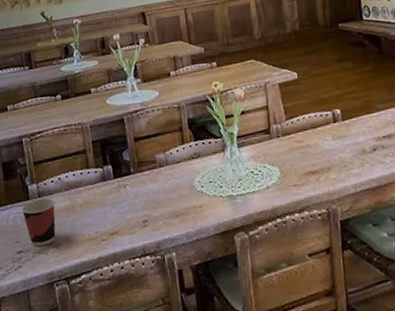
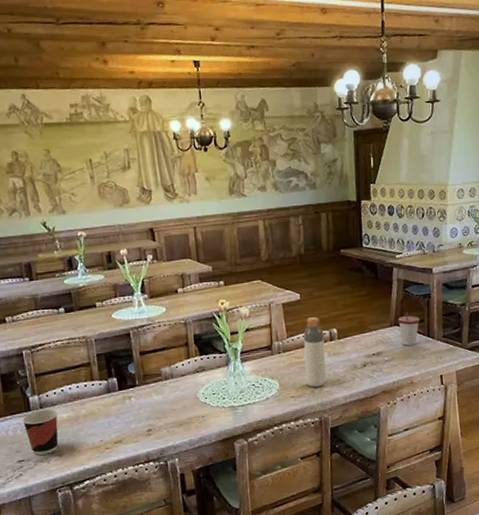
bottle: none [303,97,332,175] -> present [303,317,326,387]

